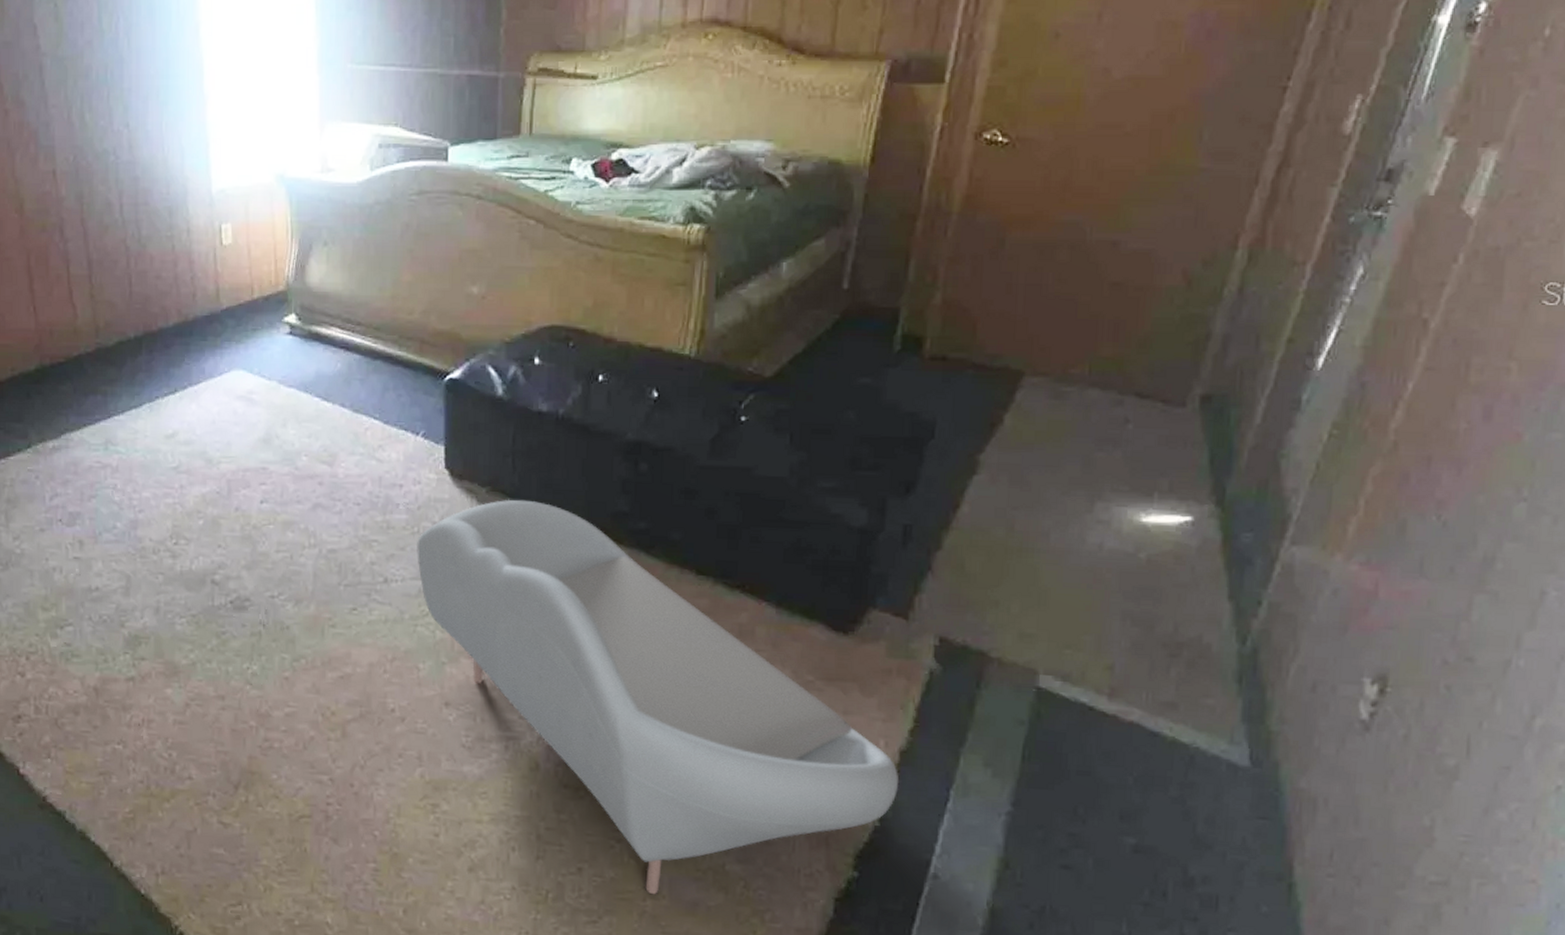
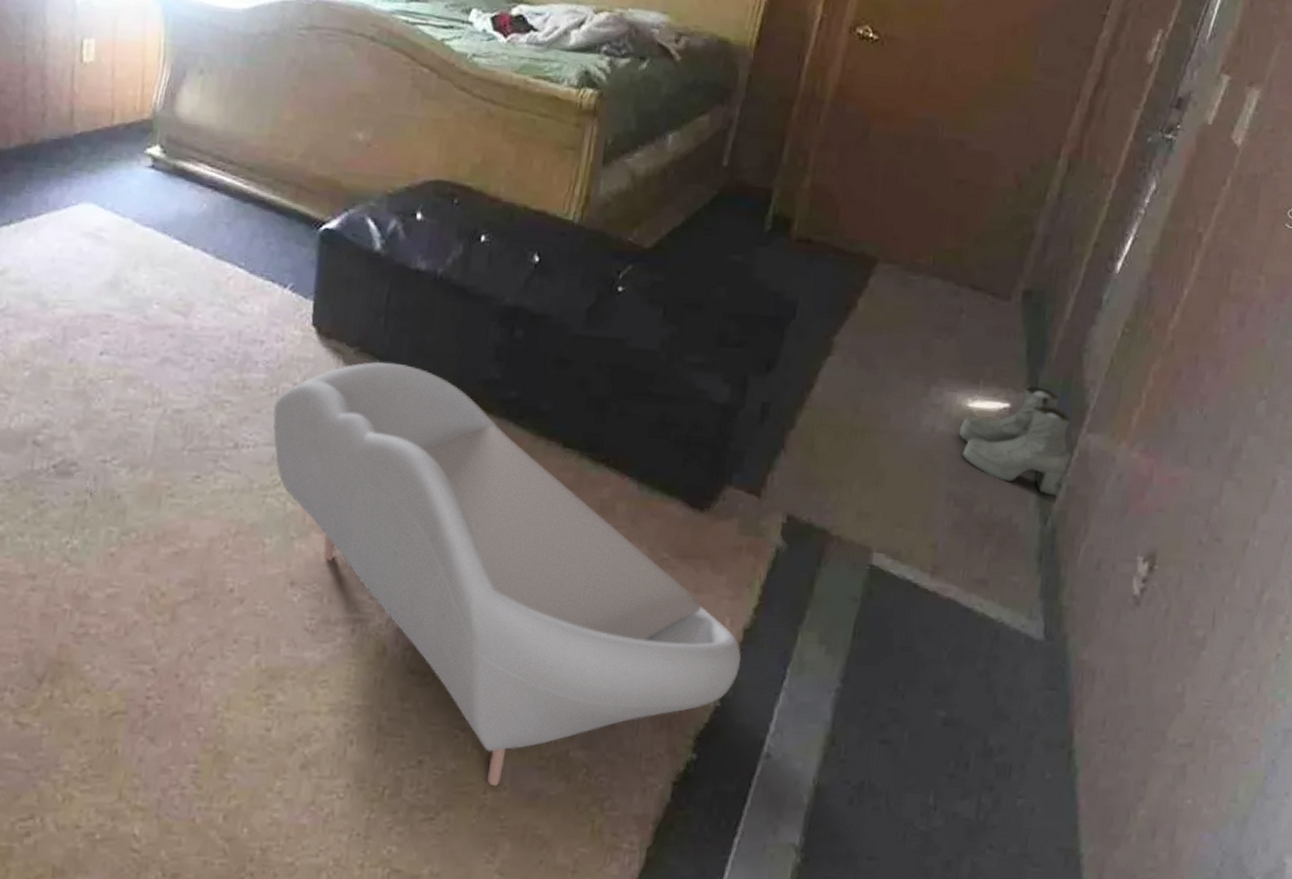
boots: none [1131,498,1273,614] -> present [958,386,1072,497]

